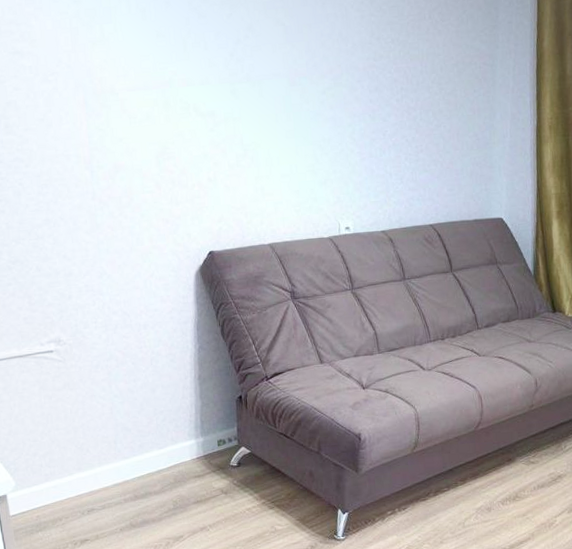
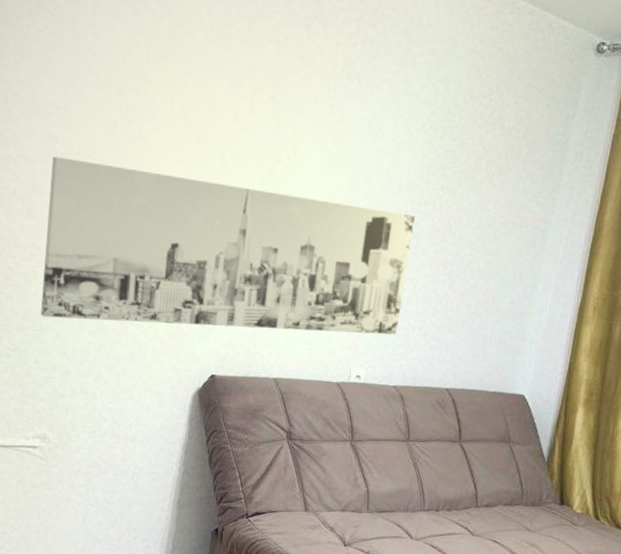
wall art: none [21,70,376,226] -> present [41,156,415,335]

